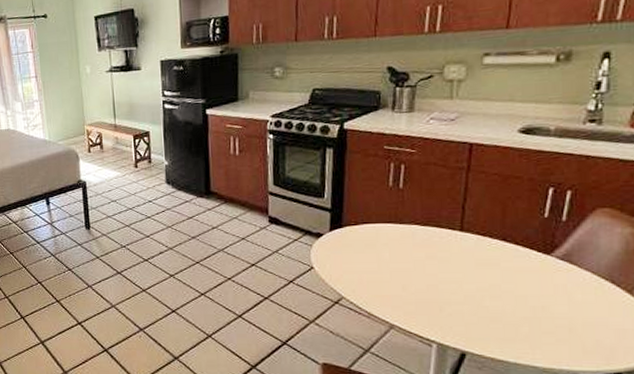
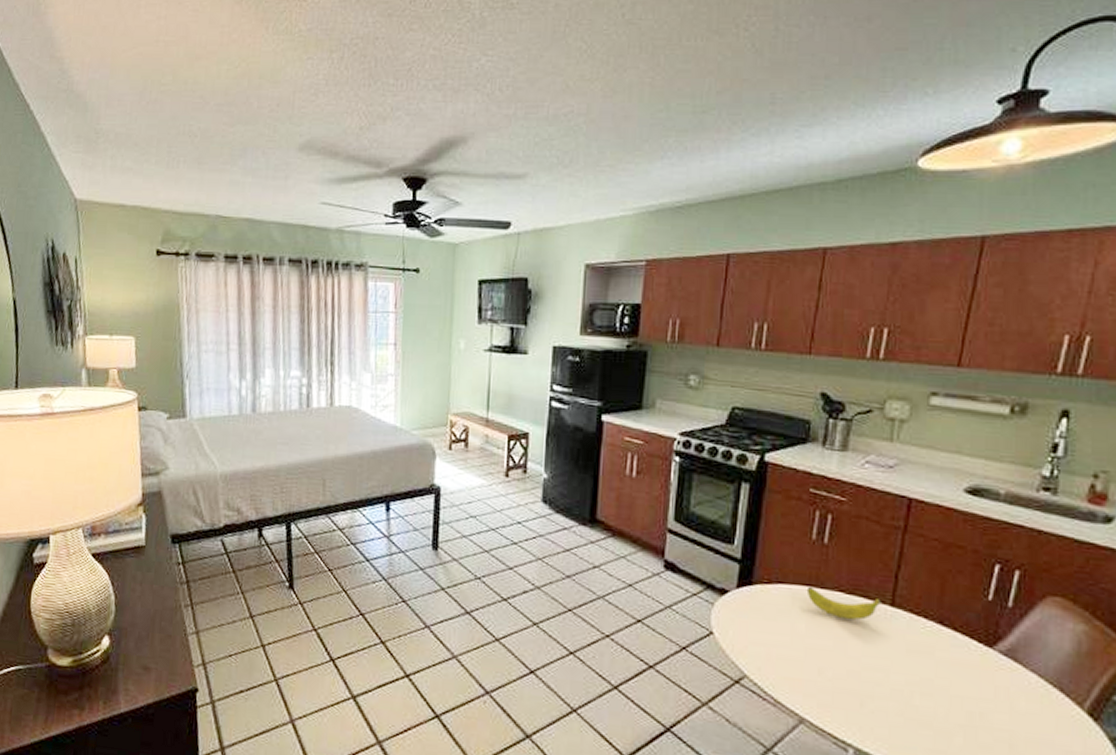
banana: none [387,223,452,246] -> present [806,586,881,620]

